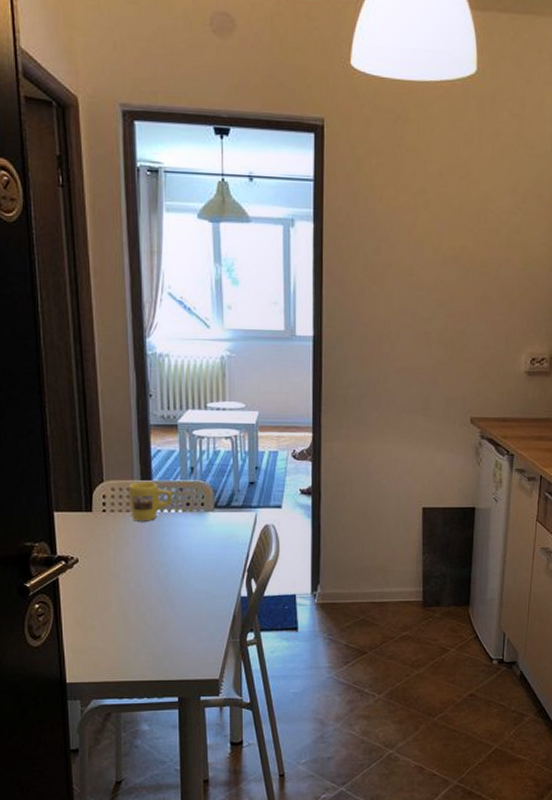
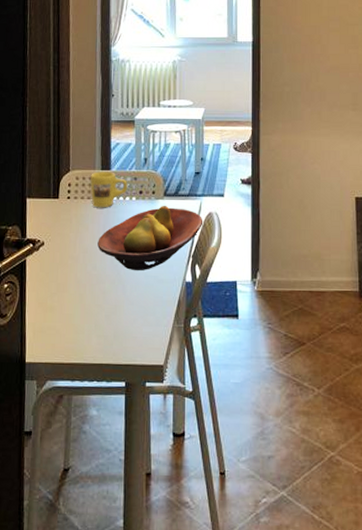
fruit bowl: none [141,517,259,586] -> present [97,205,204,270]

